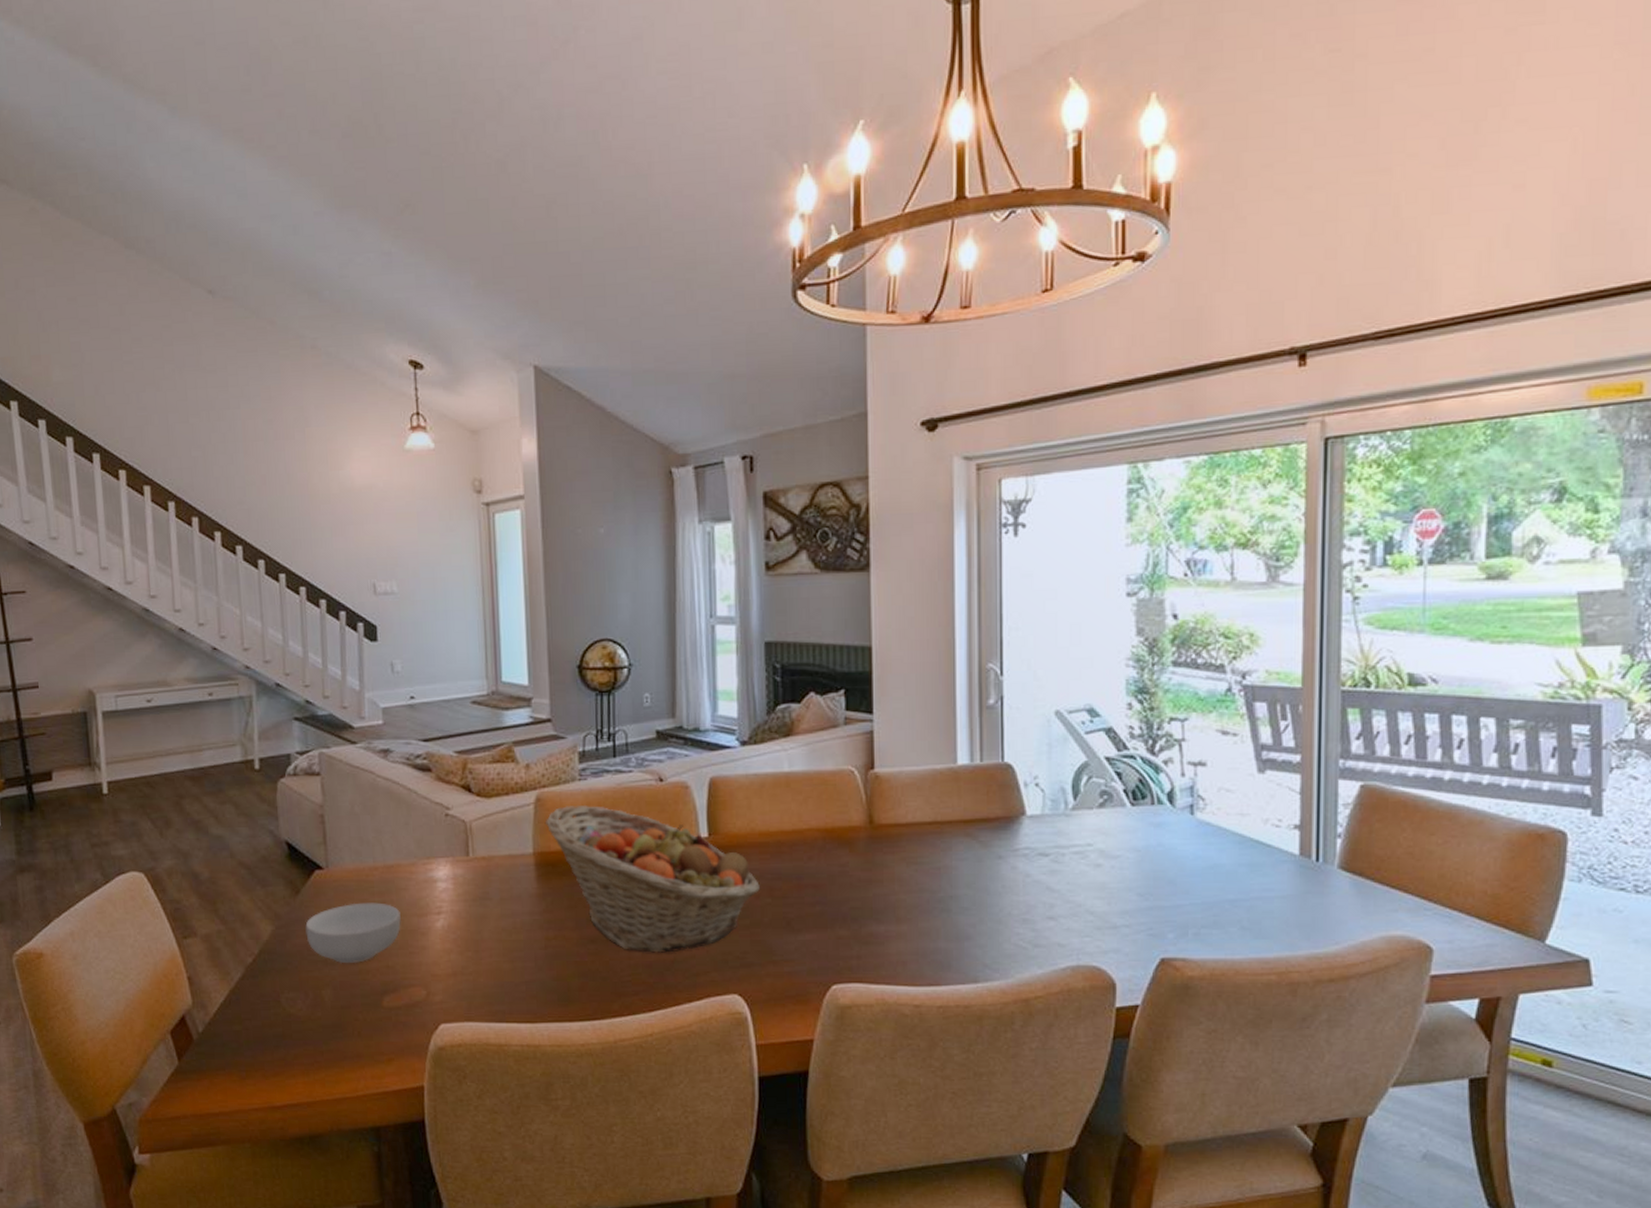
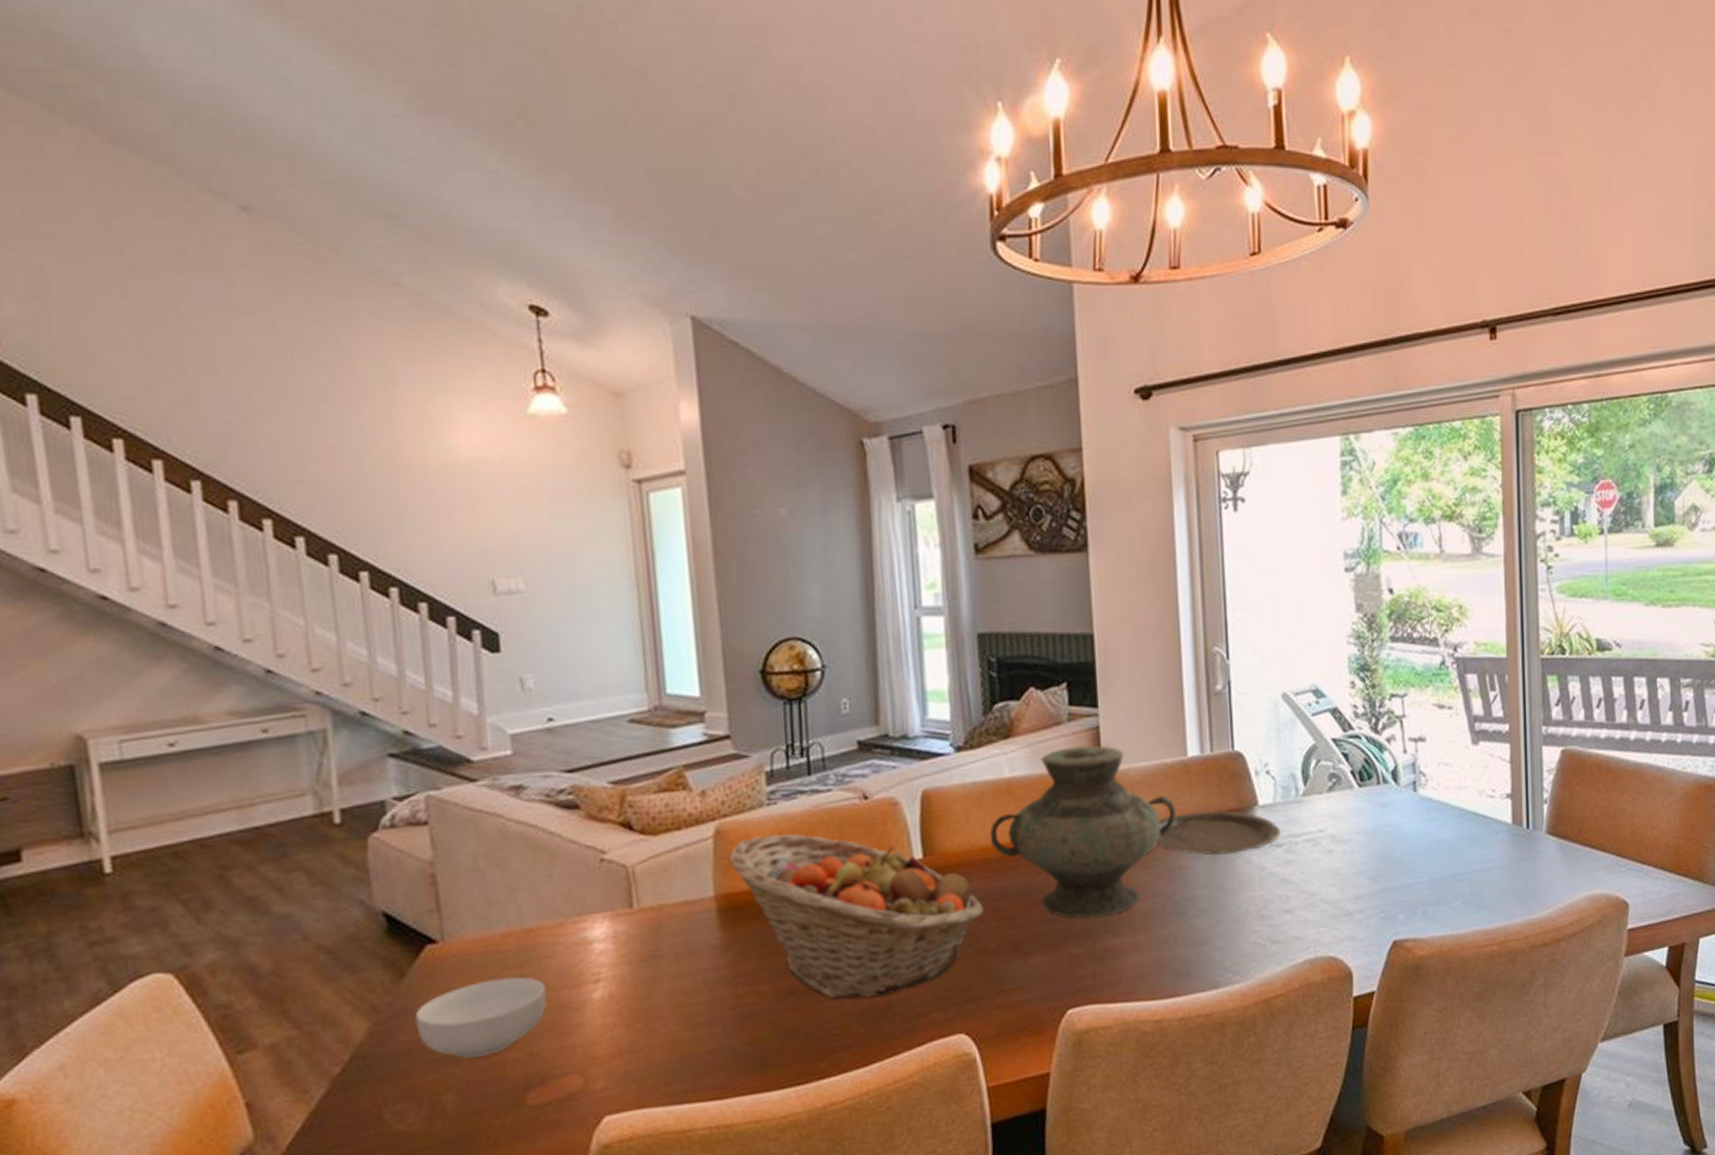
vase: none [768,747,943,904] -> present [989,744,1176,919]
plate: none [923,816,1047,858] -> present [1156,810,1281,855]

